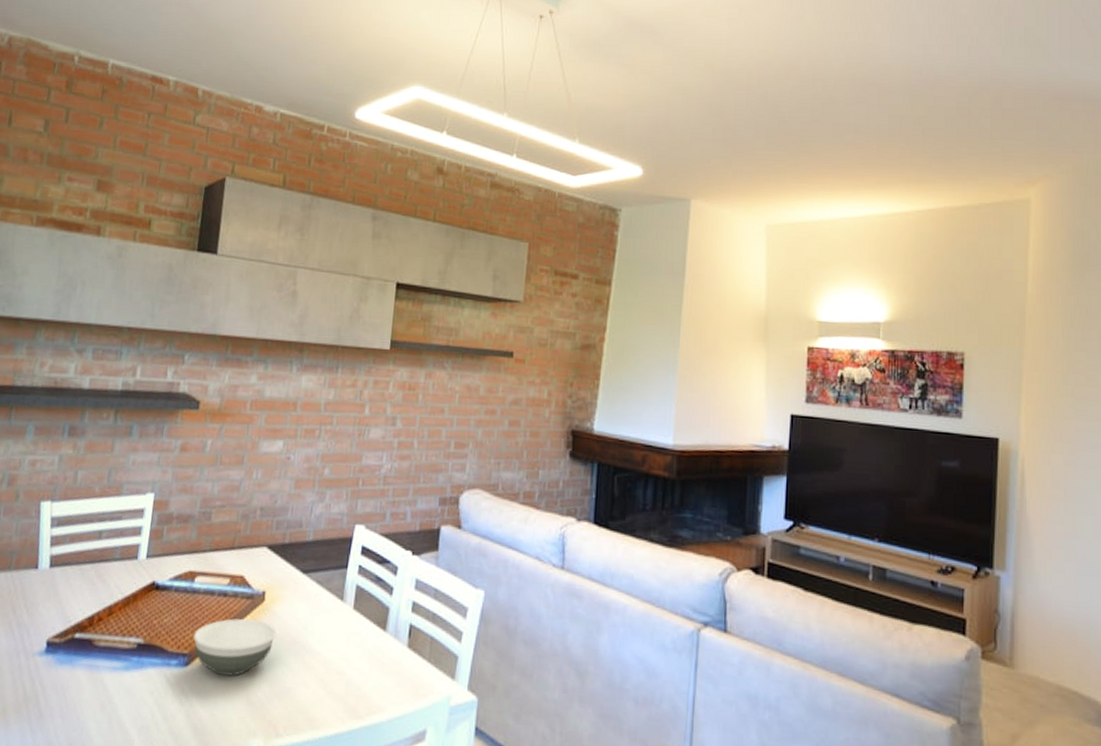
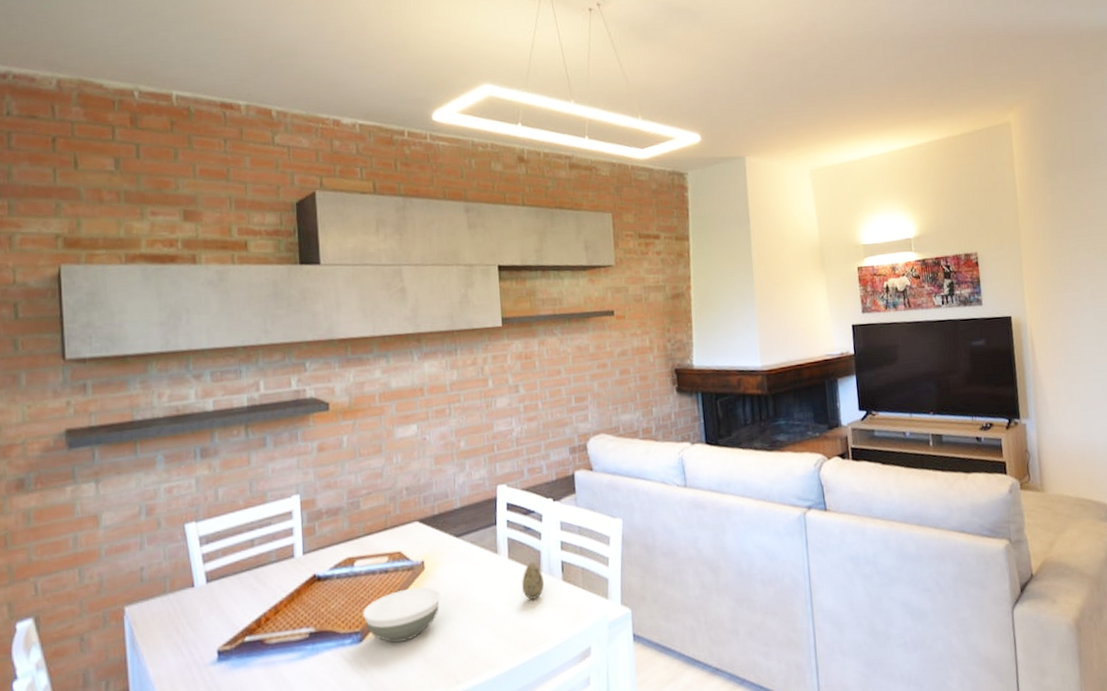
decorative egg: none [362,619,388,661] -> present [521,562,545,600]

